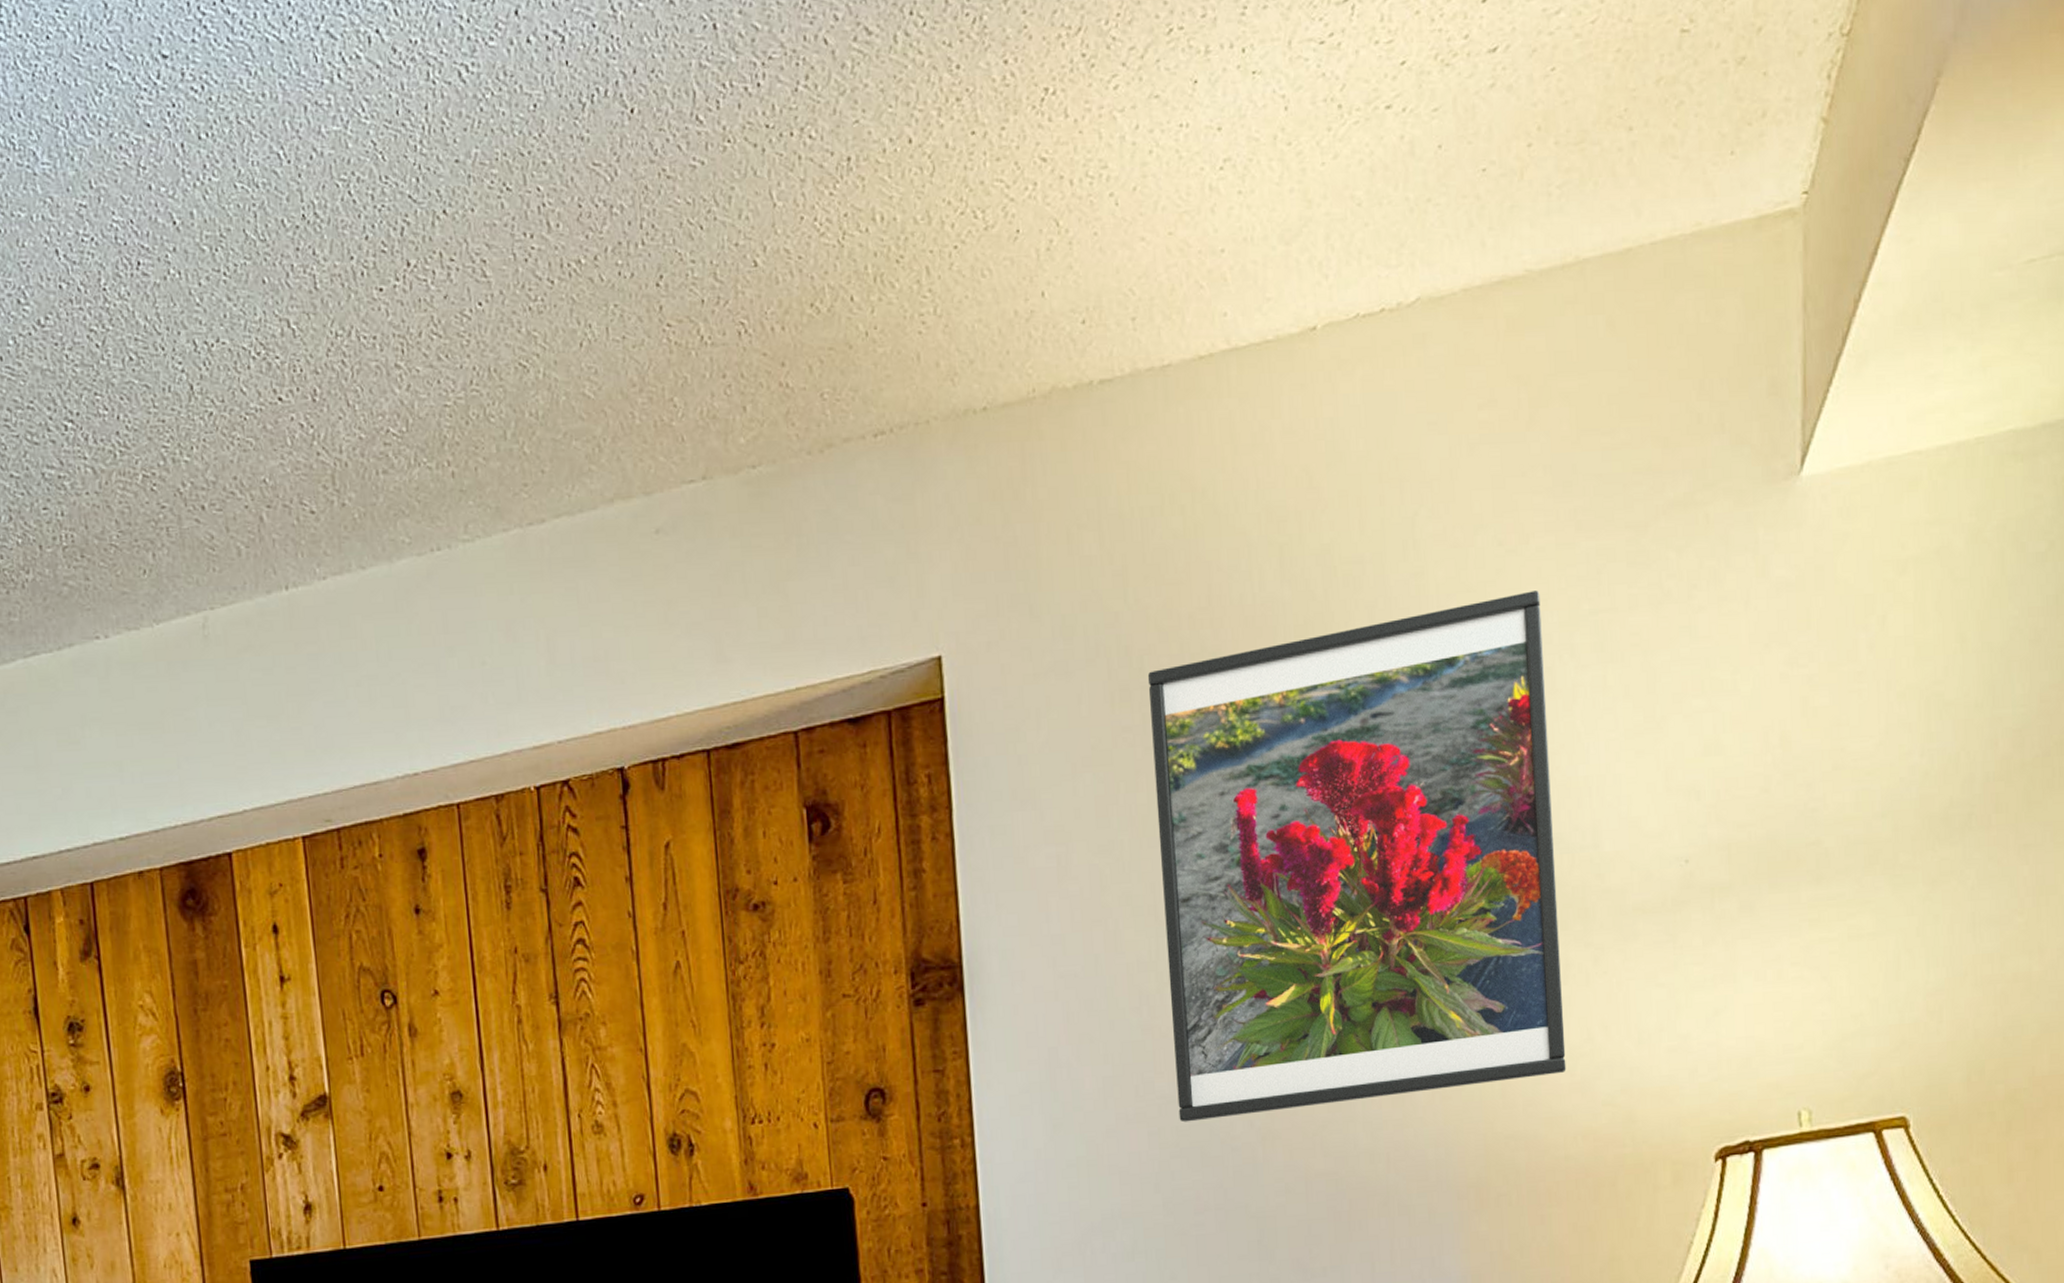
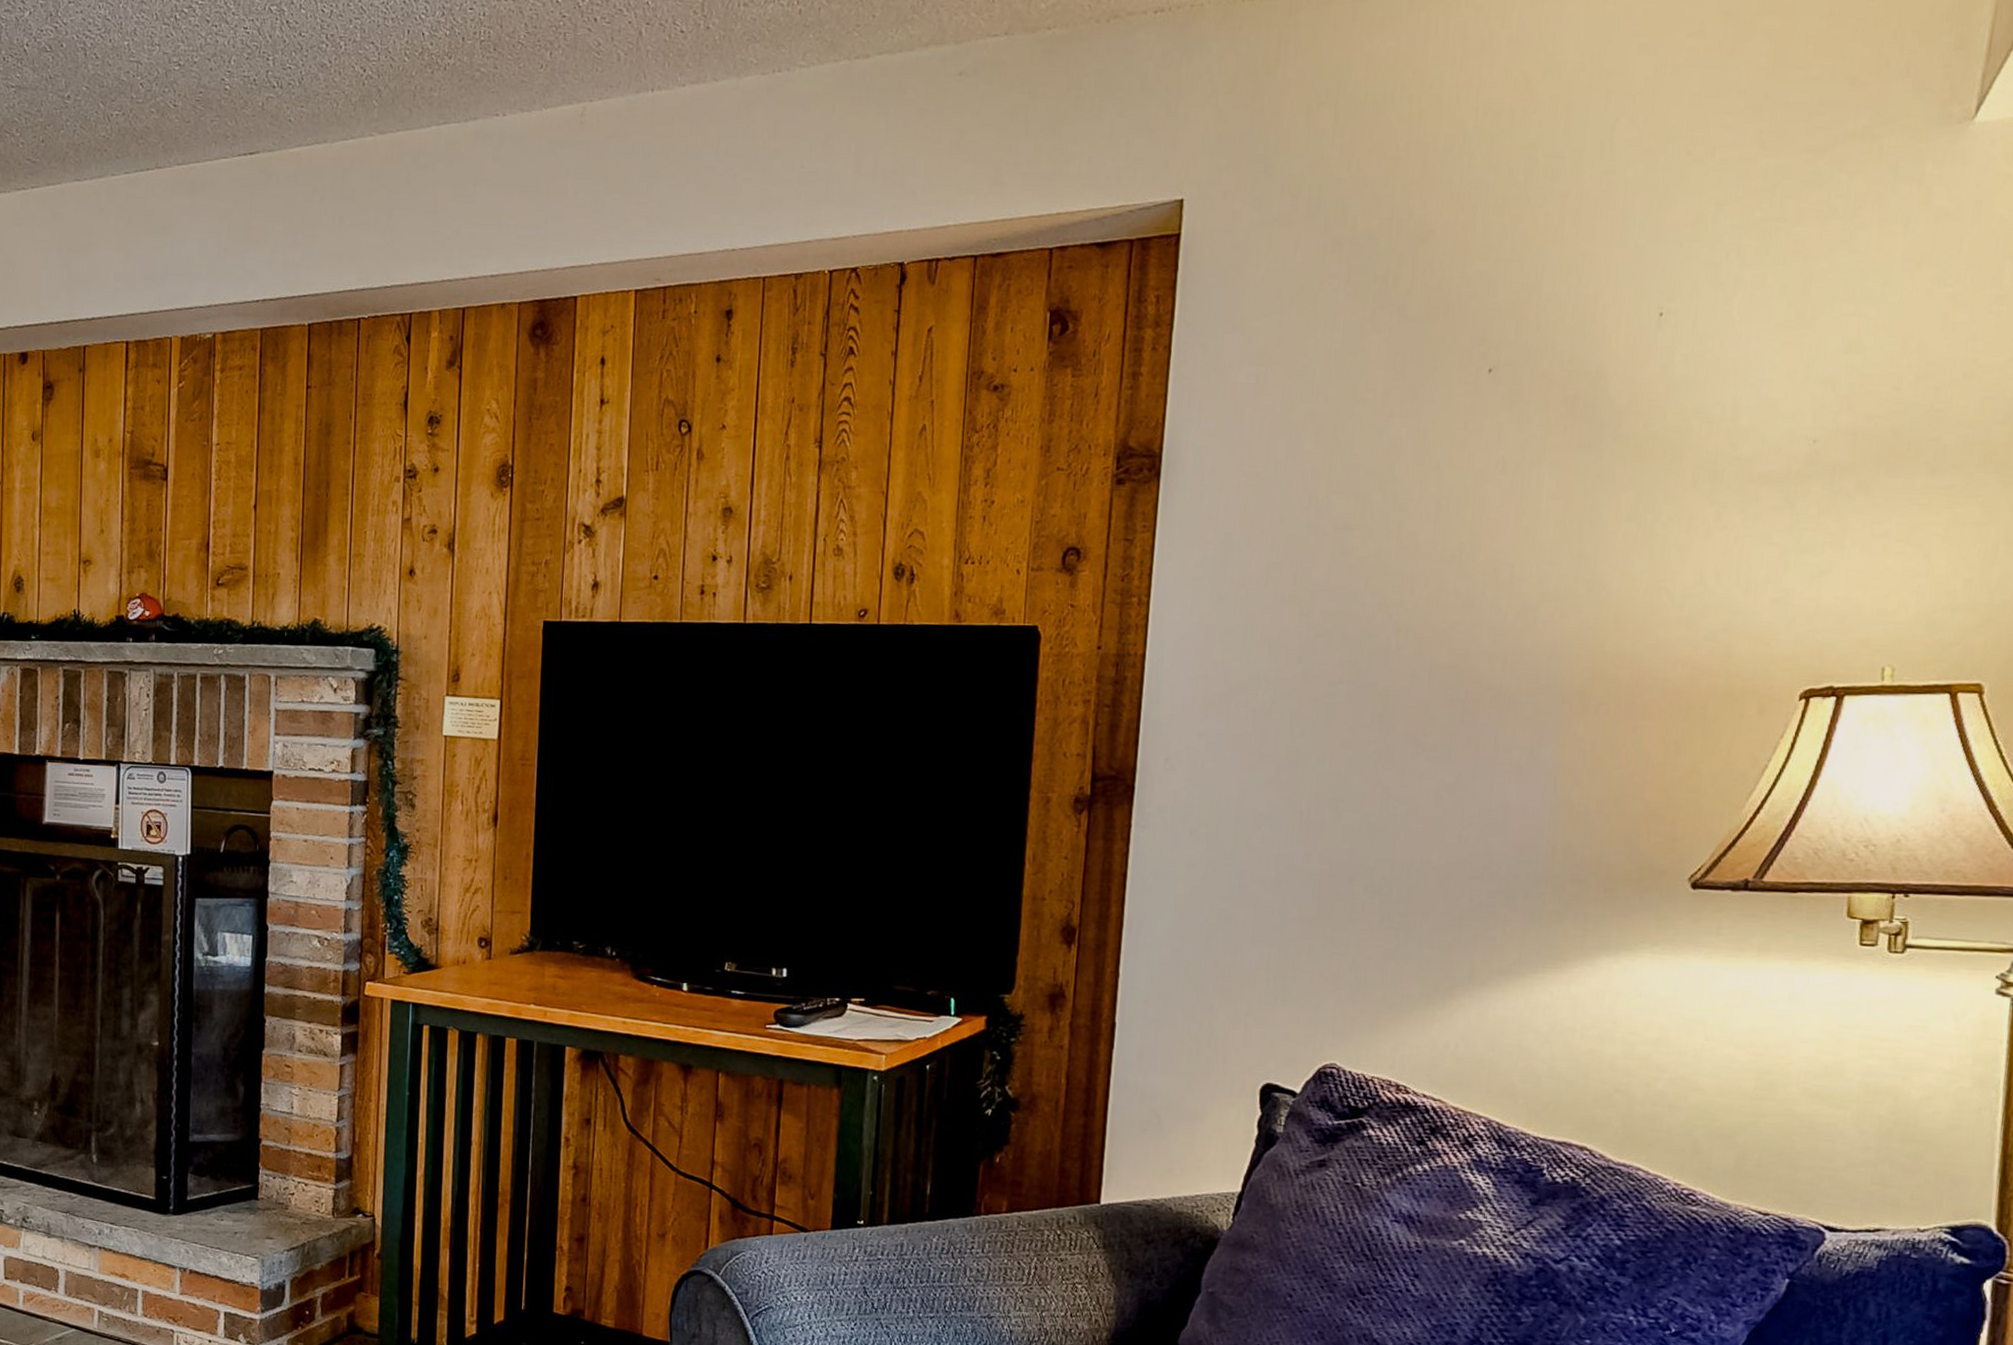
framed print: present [1147,590,1567,1123] -> none [1328,196,1718,609]

